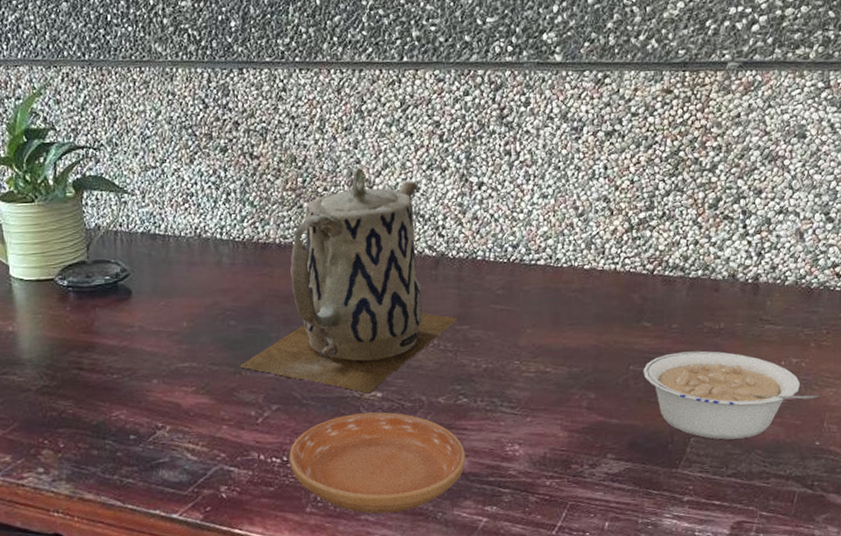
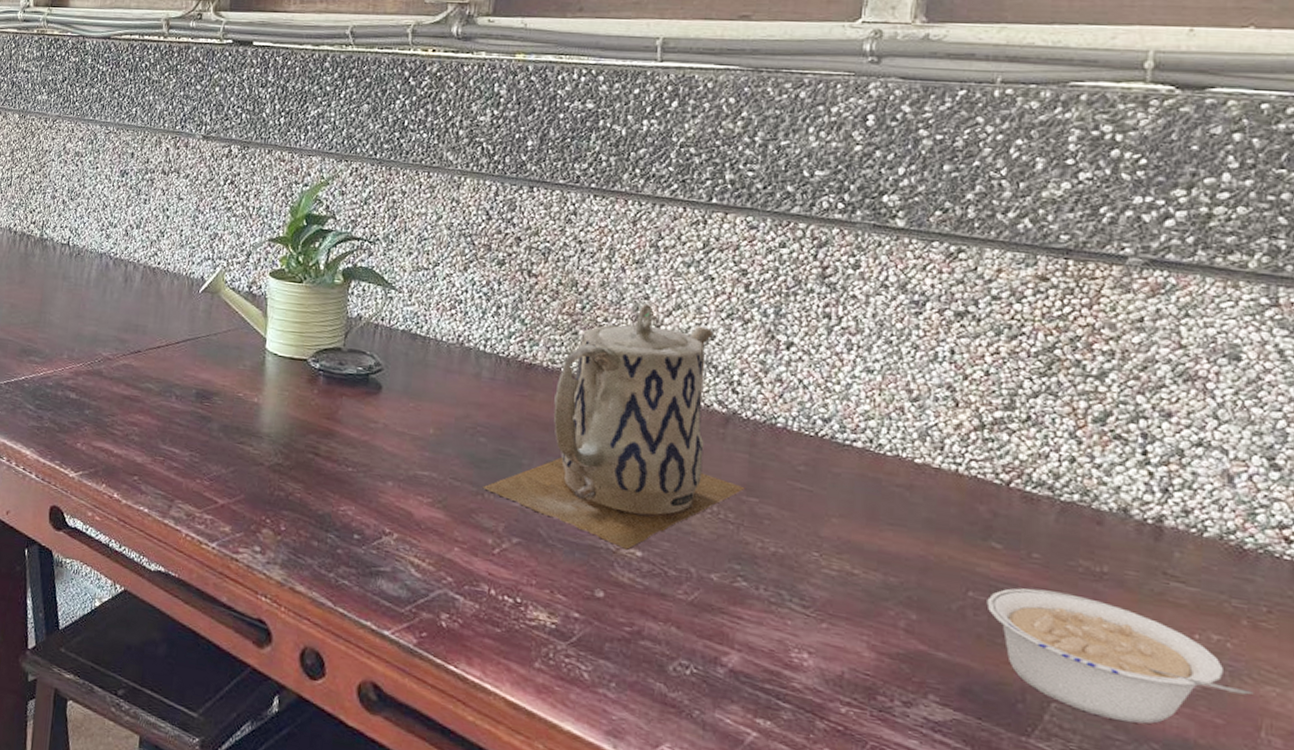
saucer: present [289,412,466,514] -> none [523,567,738,697]

